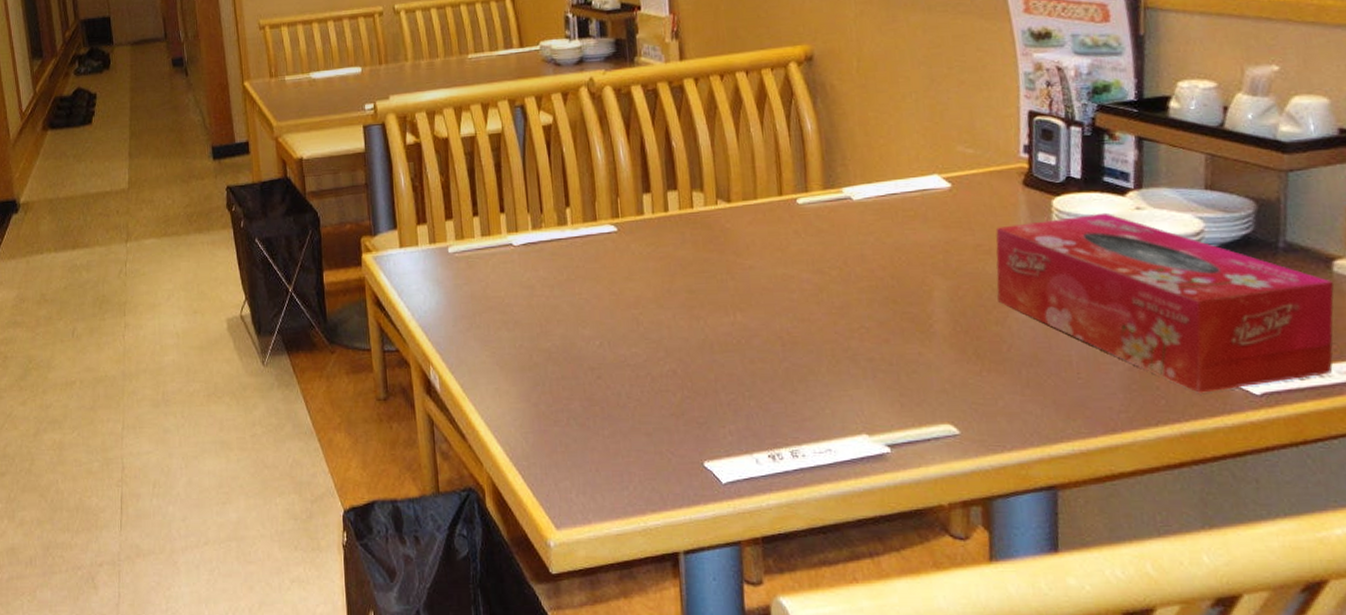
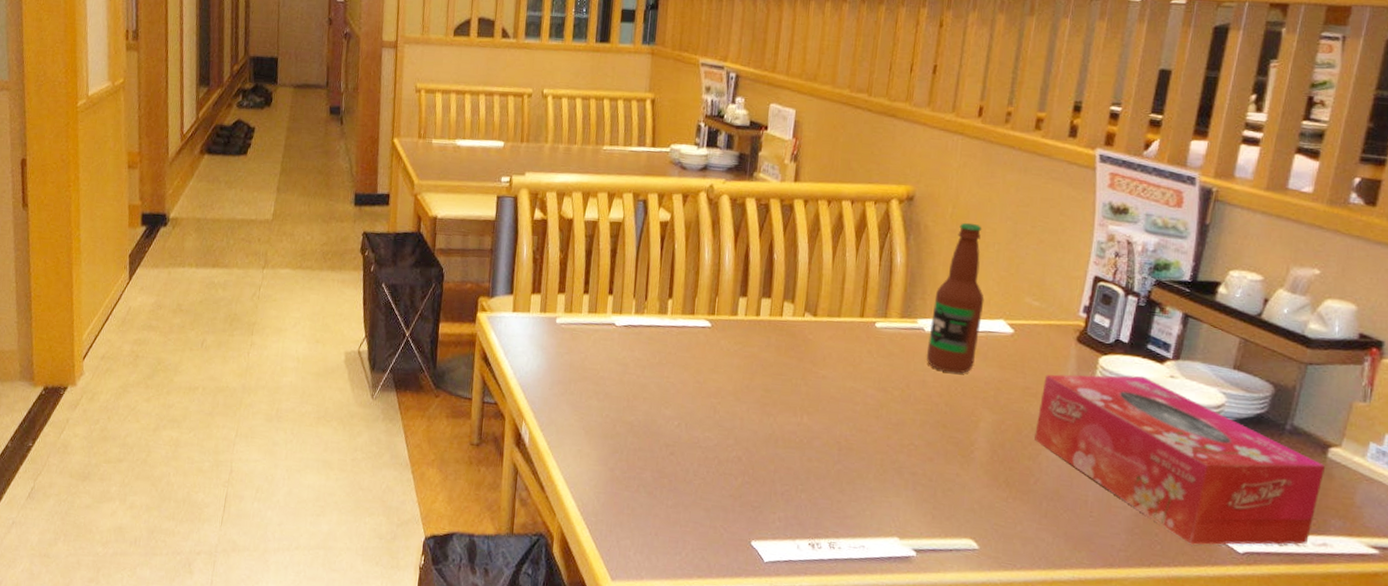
bottle: none [856,74,915,242] -> present [926,222,985,374]

